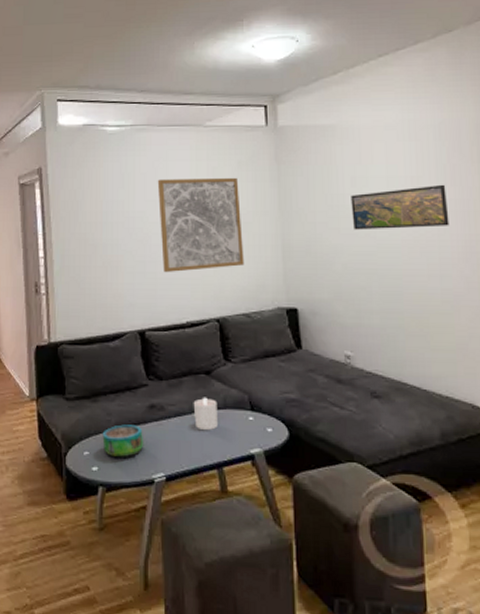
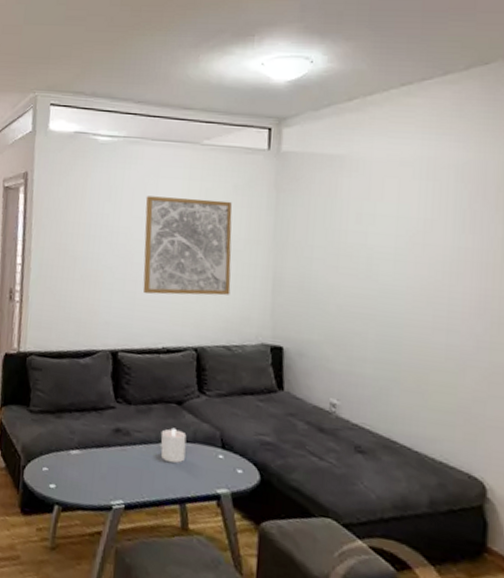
decorative bowl: present [102,424,144,458] -> none [63,445,106,480]
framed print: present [351,184,450,230] -> none [353,230,464,277]

